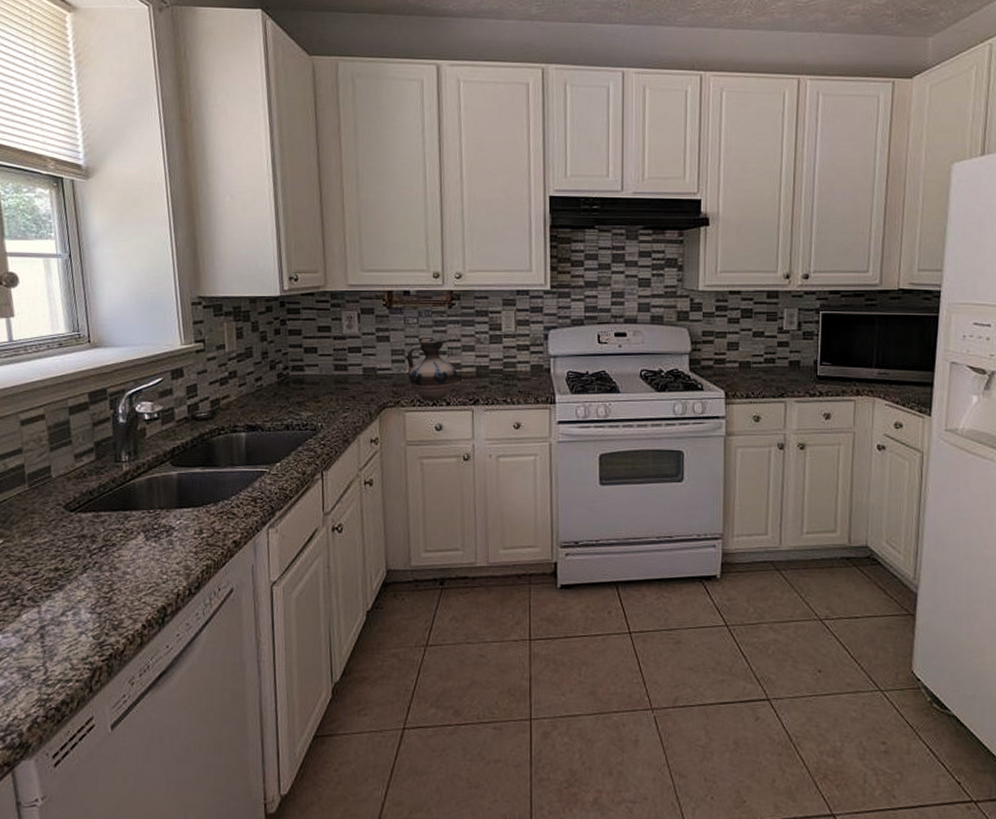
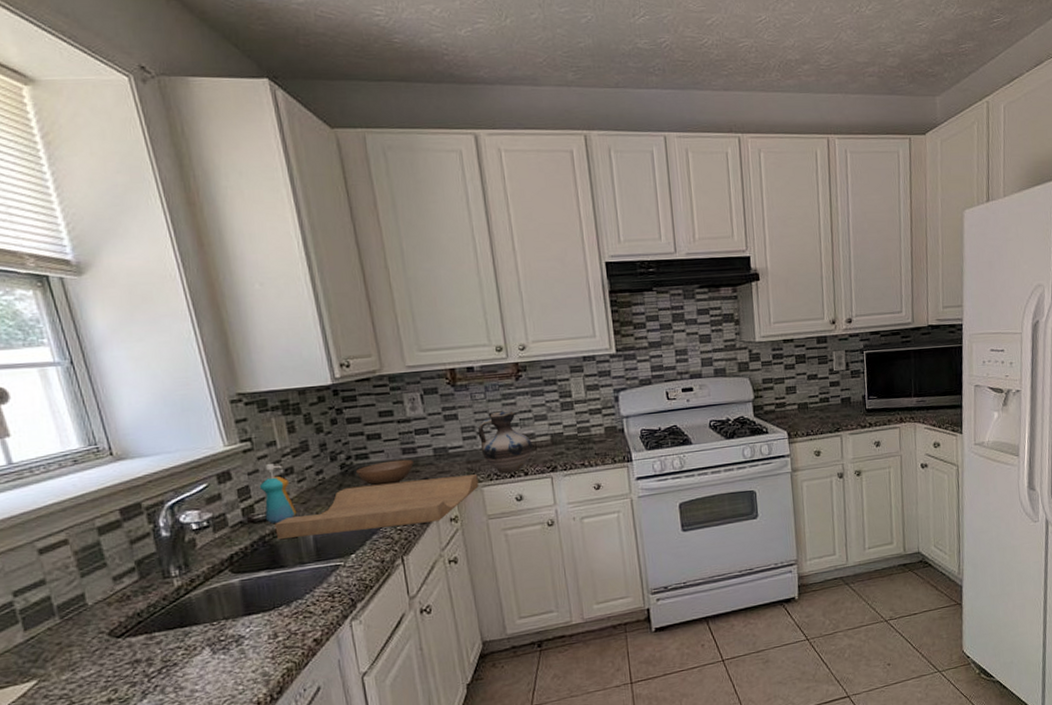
soap dispenser: none [205,366,234,423] -> present [259,464,297,524]
cutting board: none [213,397,402,441] -> present [274,474,479,540]
bowl: none [291,375,343,399] -> present [356,459,414,486]

